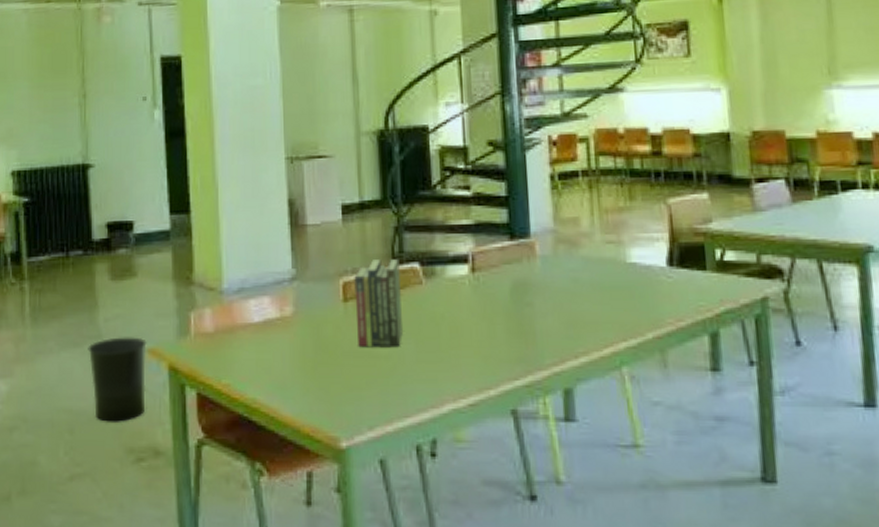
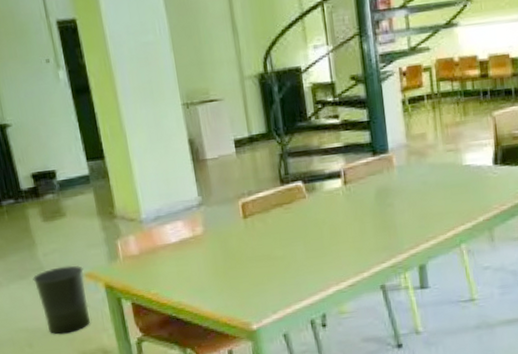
books: present [354,259,404,348] -> none [250,180,294,252]

